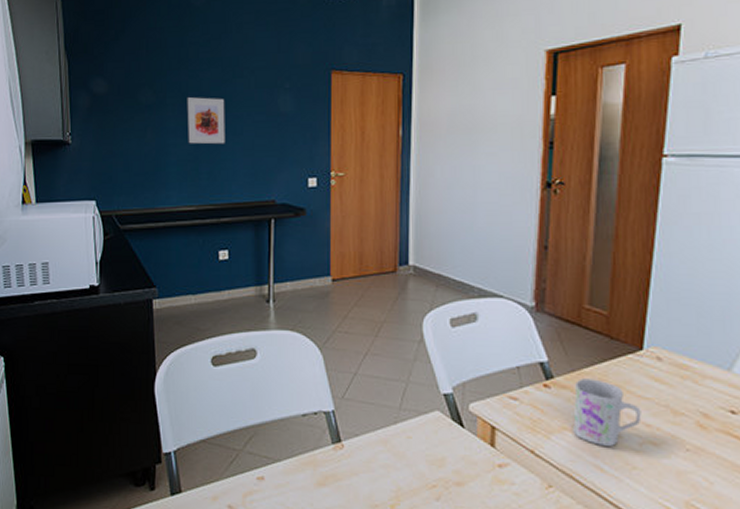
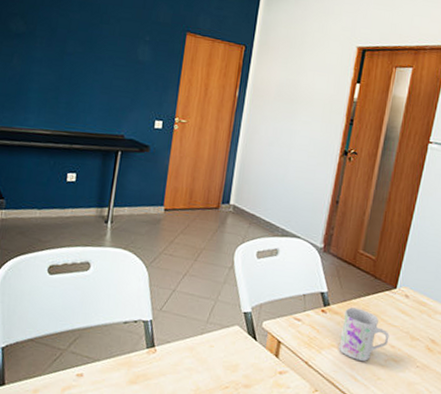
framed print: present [187,97,225,145] -> none [51,33,90,80]

